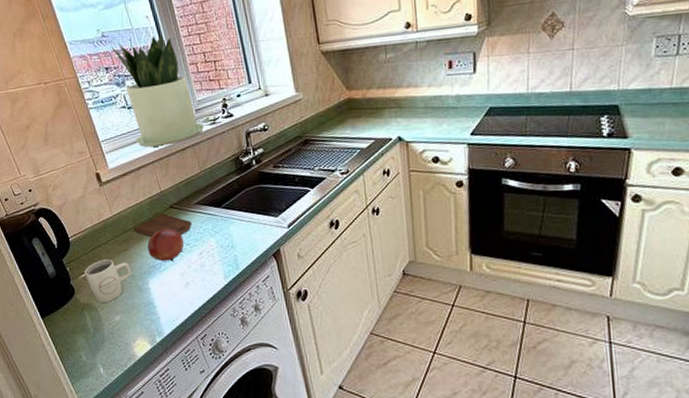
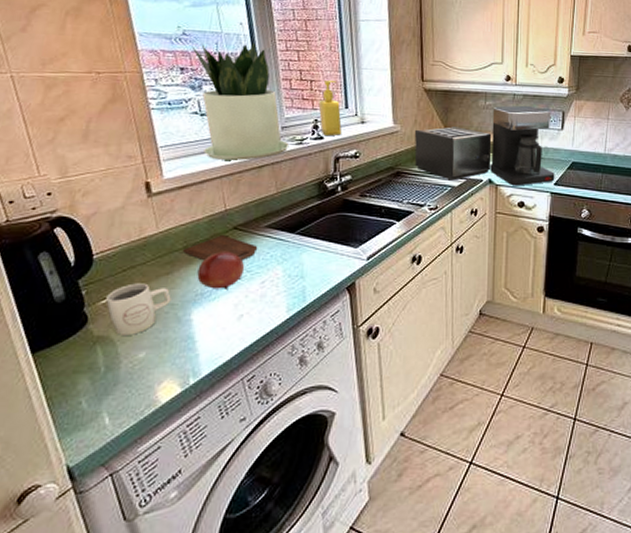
soap dispenser: none [224,57,248,114] -> present [318,79,342,137]
toaster: none [316,86,400,143] -> present [414,126,492,181]
coffee maker: none [394,51,471,141] -> present [490,105,555,186]

